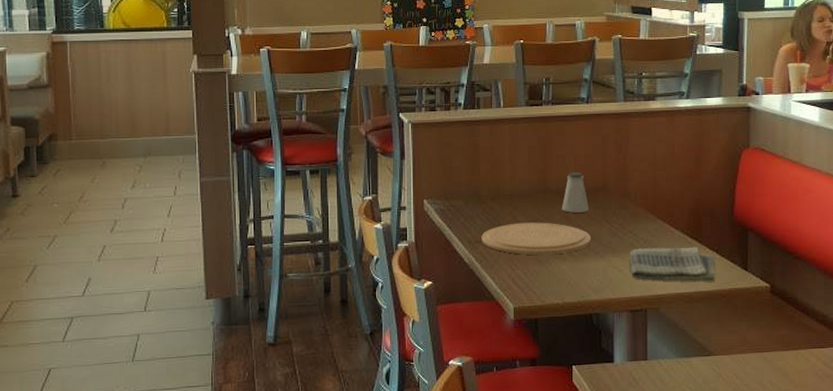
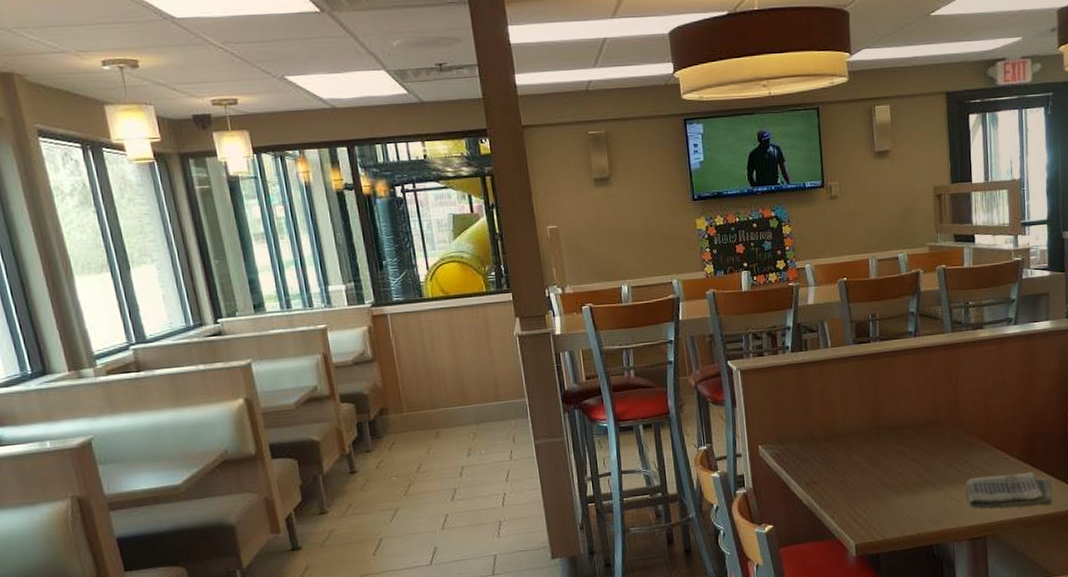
plate: present [481,222,591,256] -> none [818,459,927,493]
saltshaker: present [562,172,589,213] -> none [896,407,923,448]

